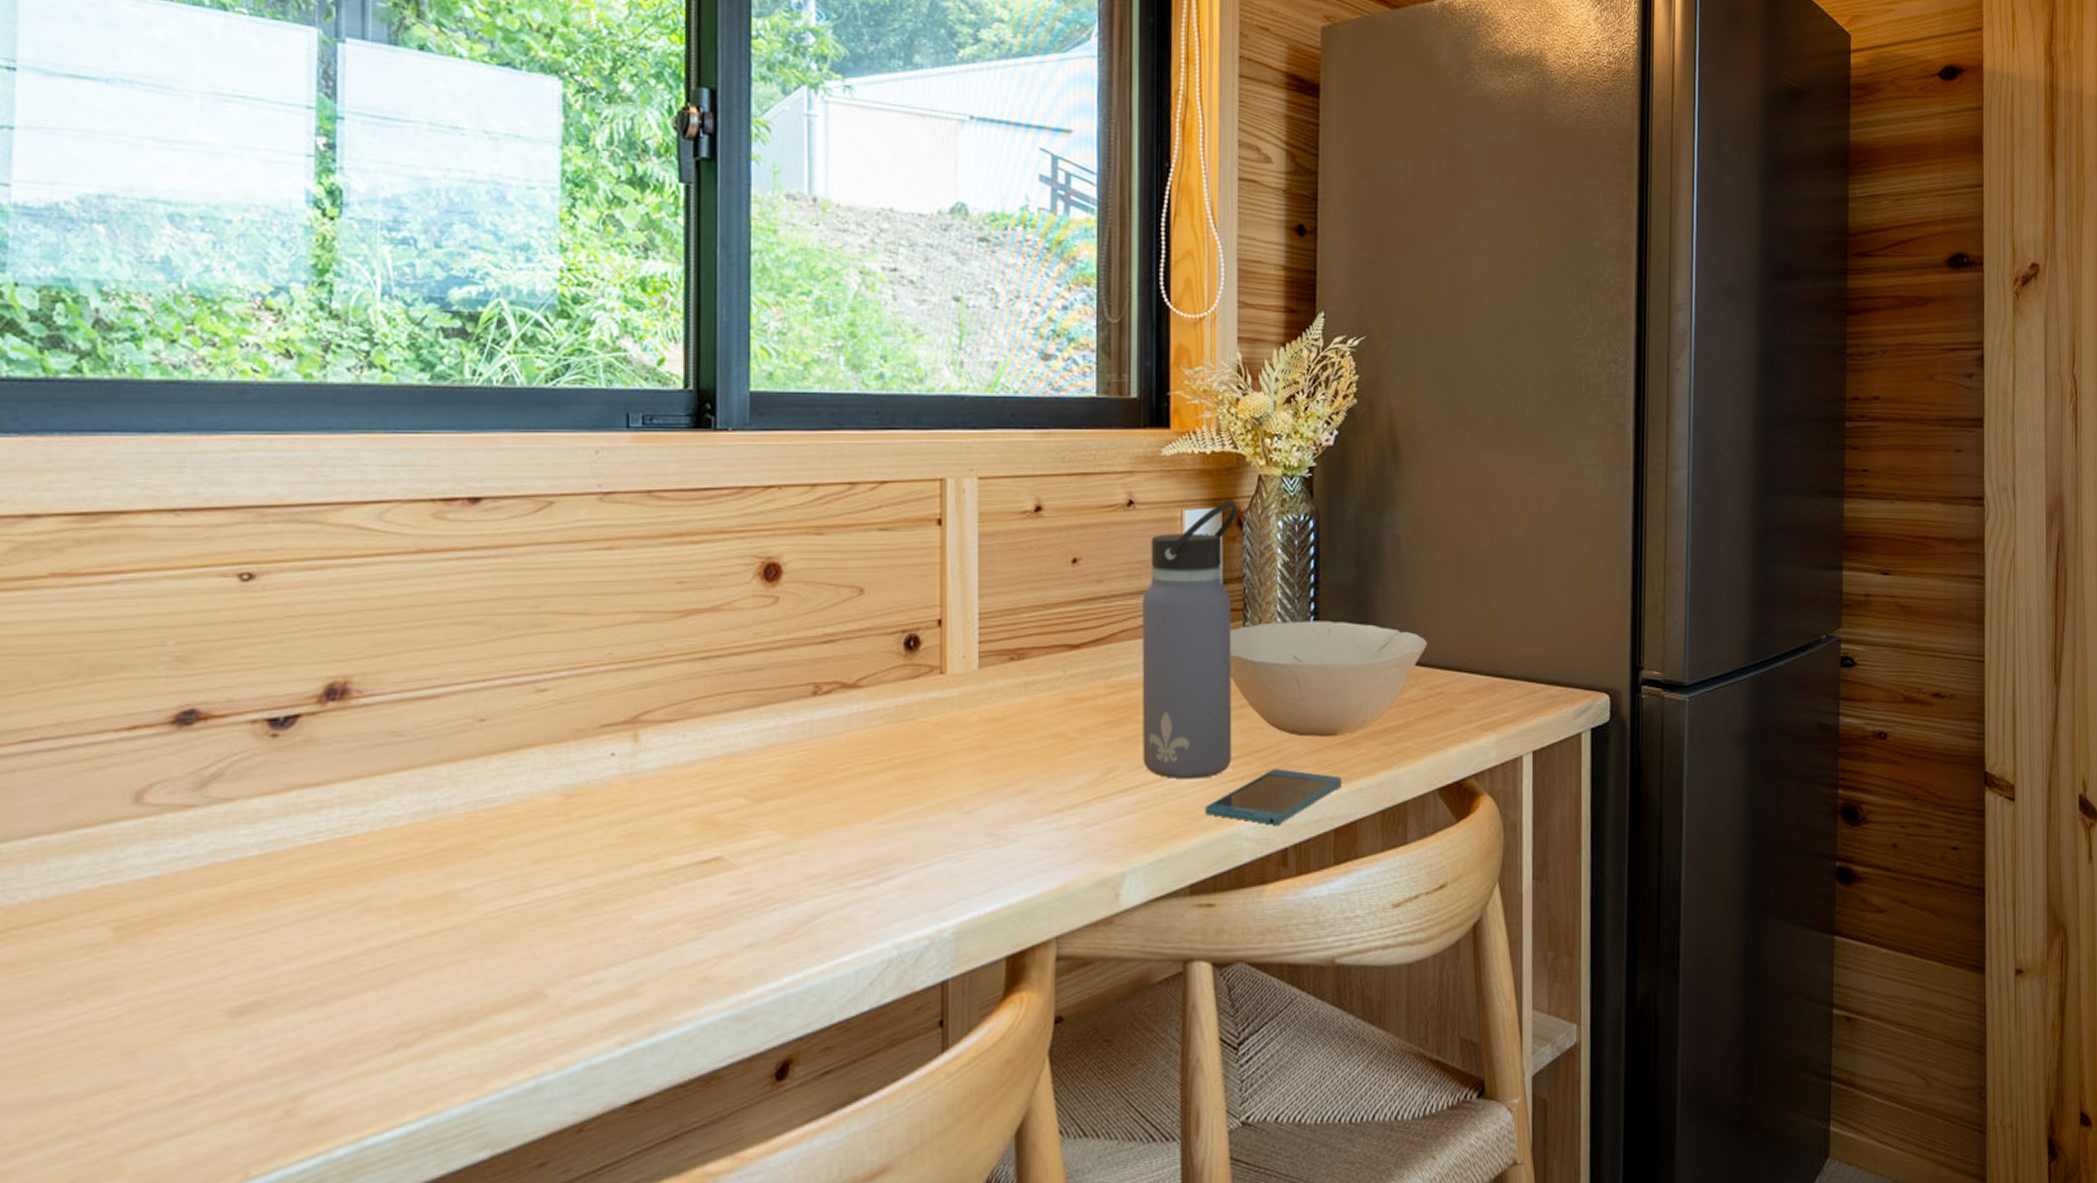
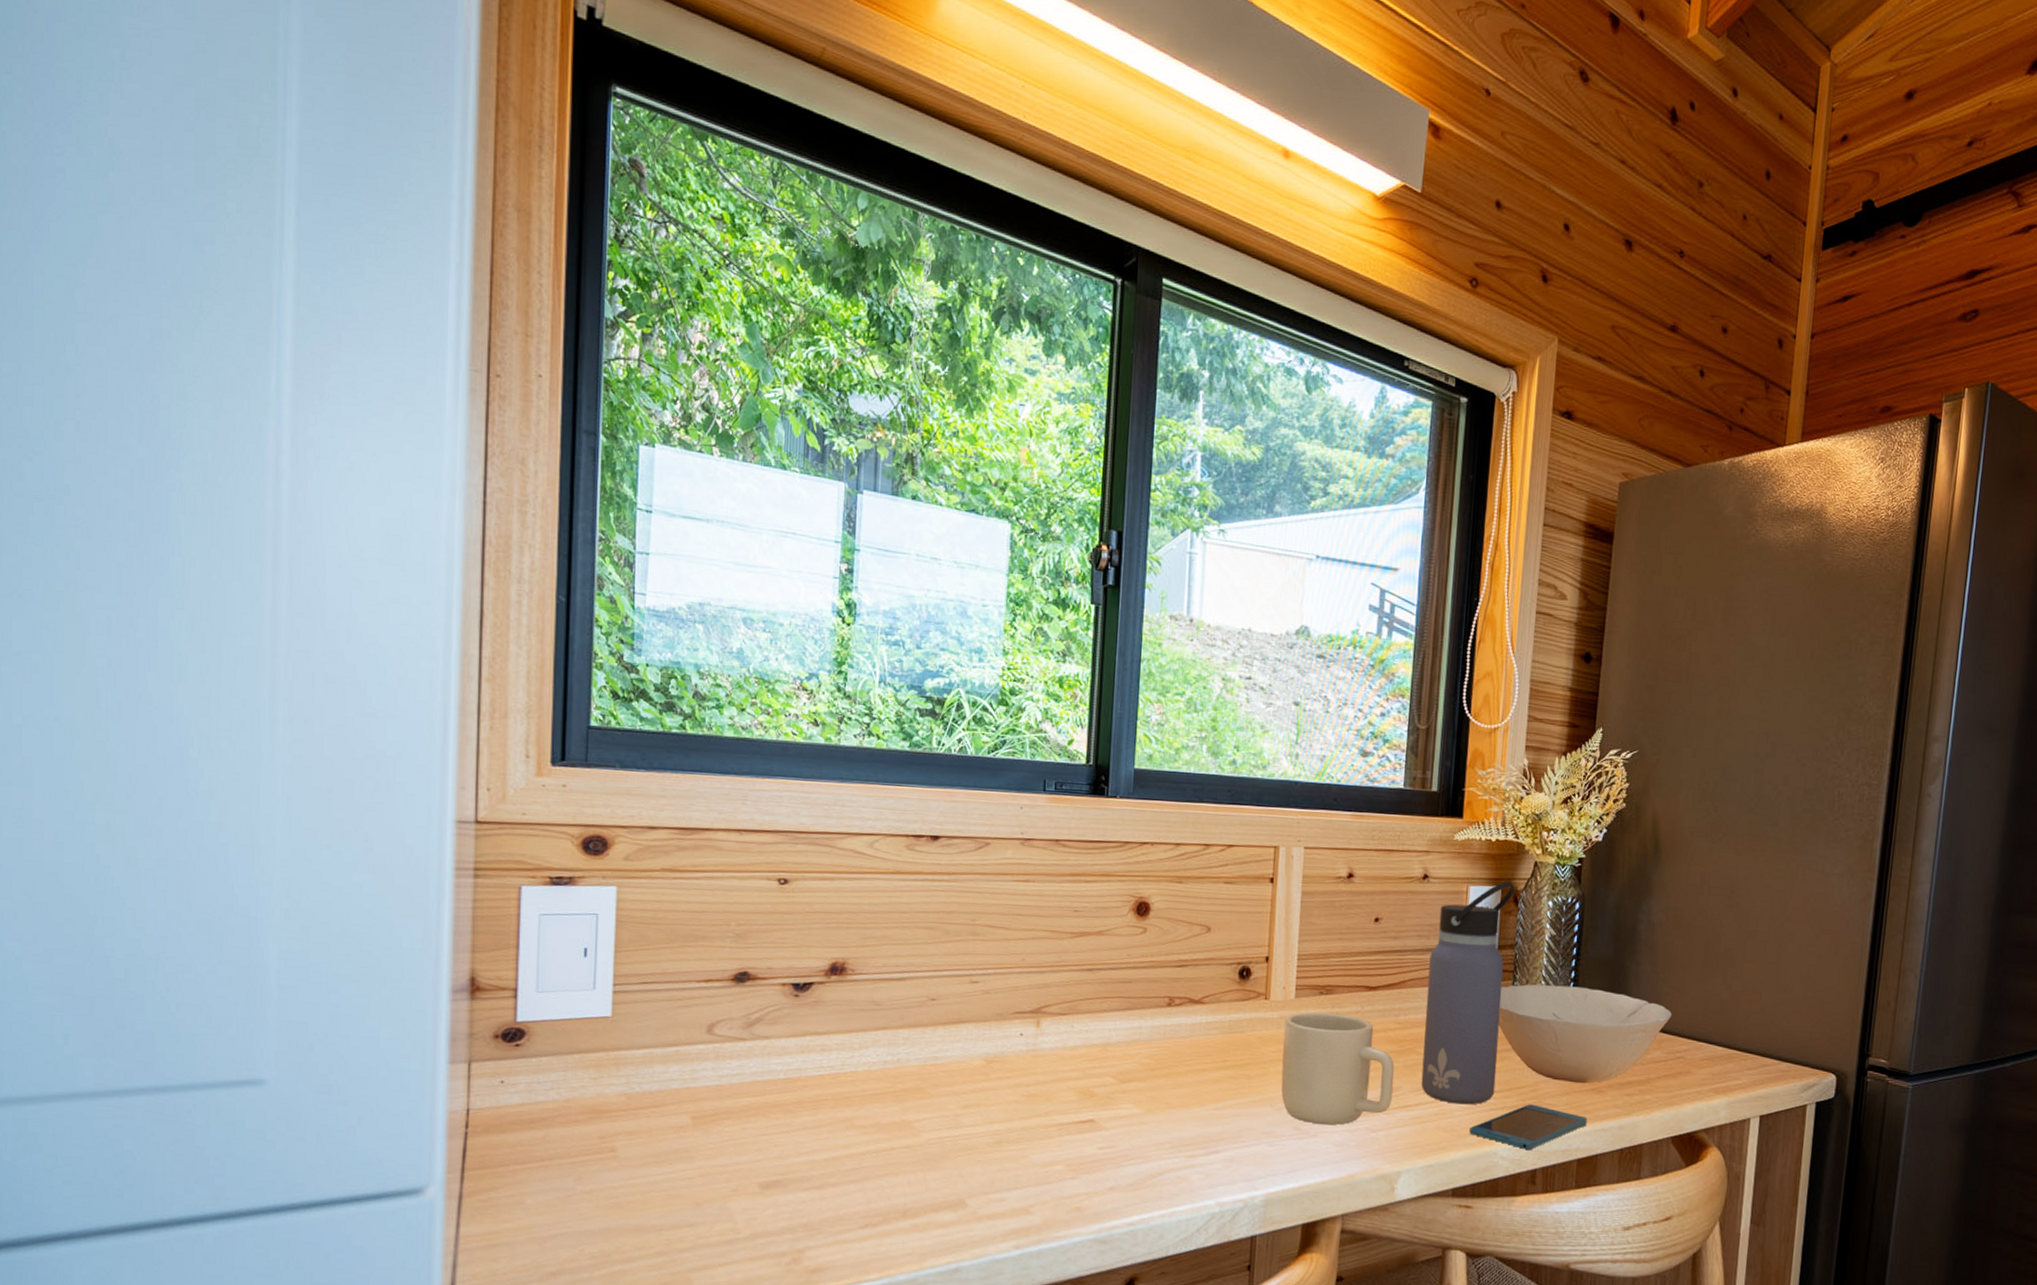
mug: none [966,683,1109,826] -> present [1281,1012,1394,1125]

